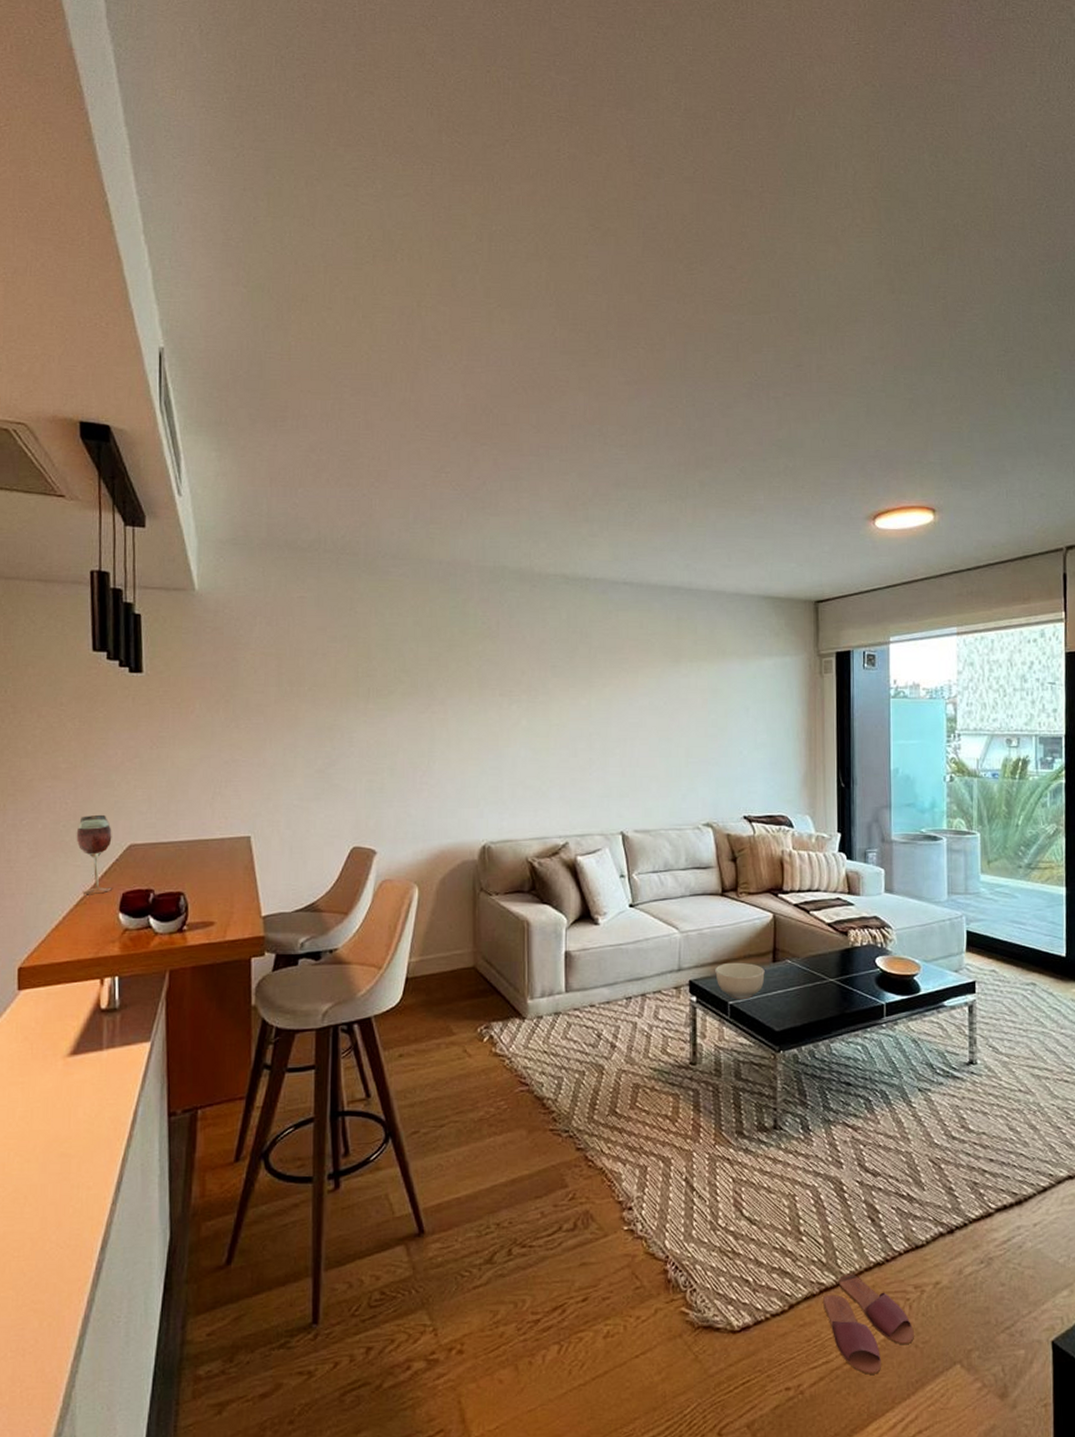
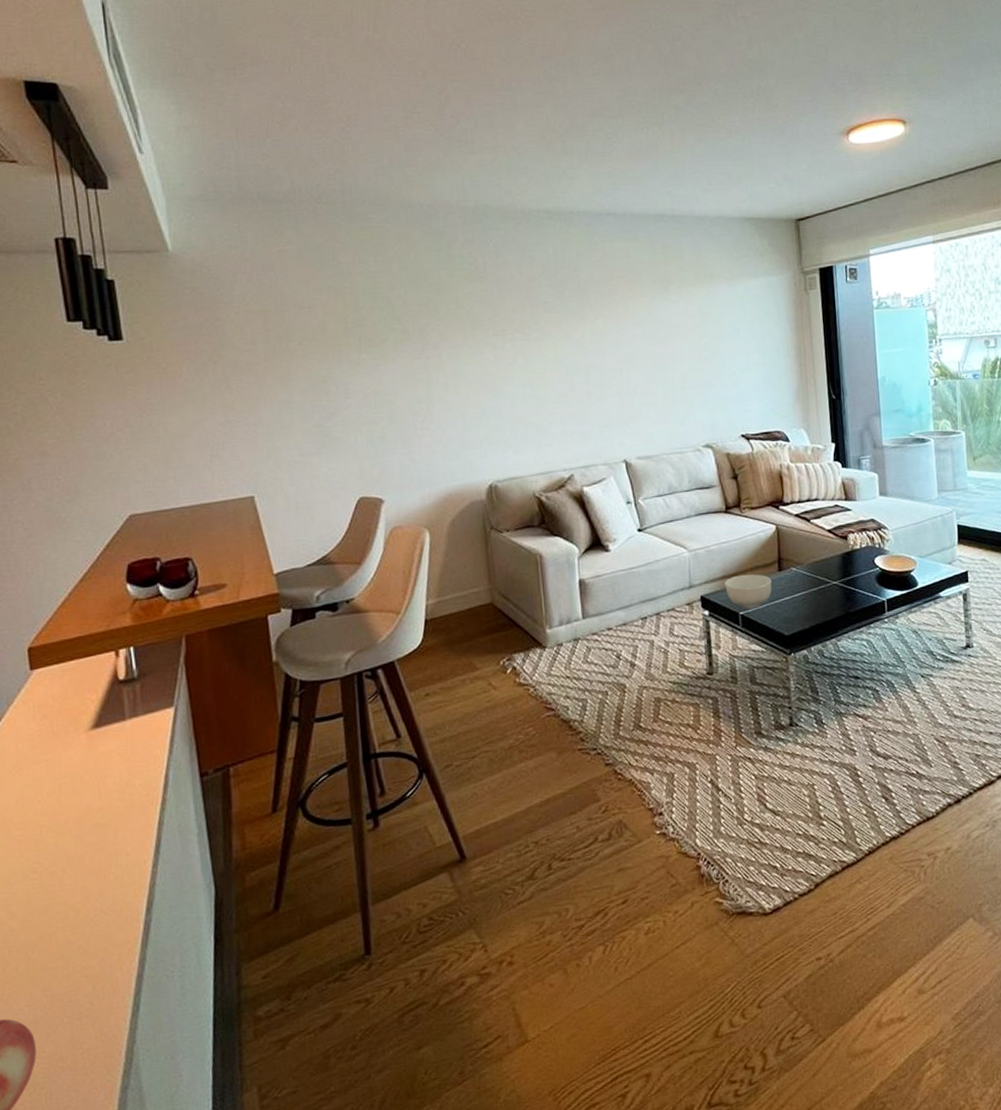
wineglass: present [76,814,112,895] -> none [72,487,116,570]
slippers: present [823,1273,914,1375] -> none [846,849,930,937]

